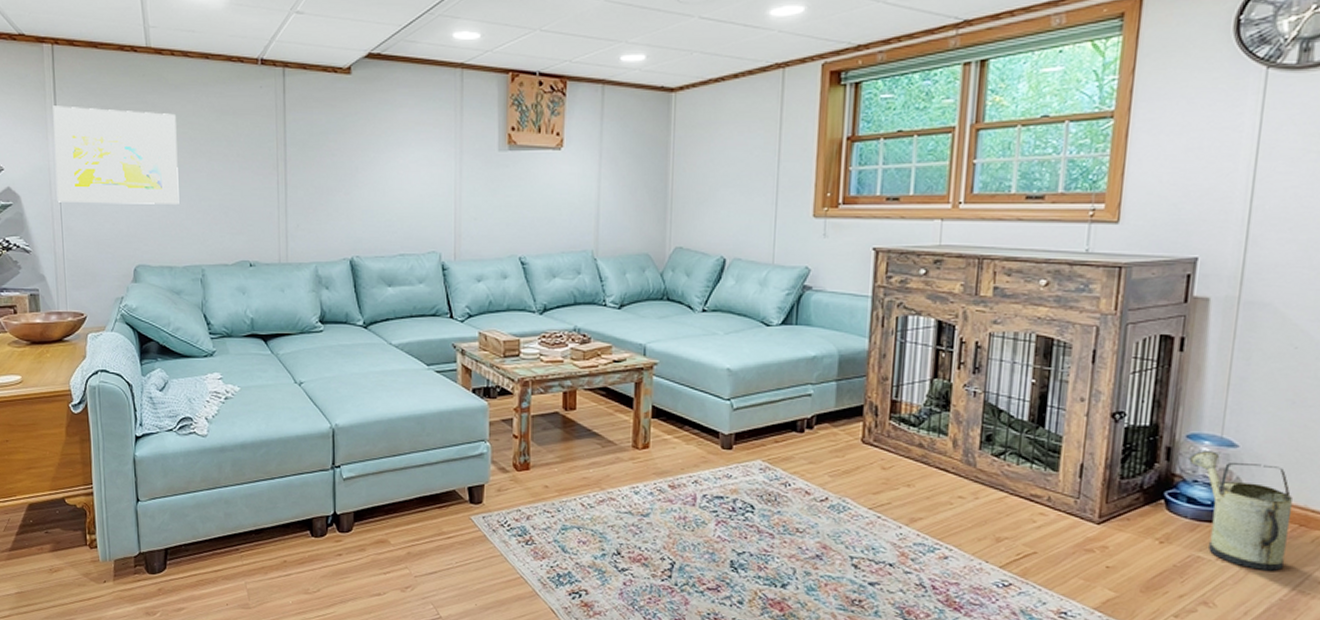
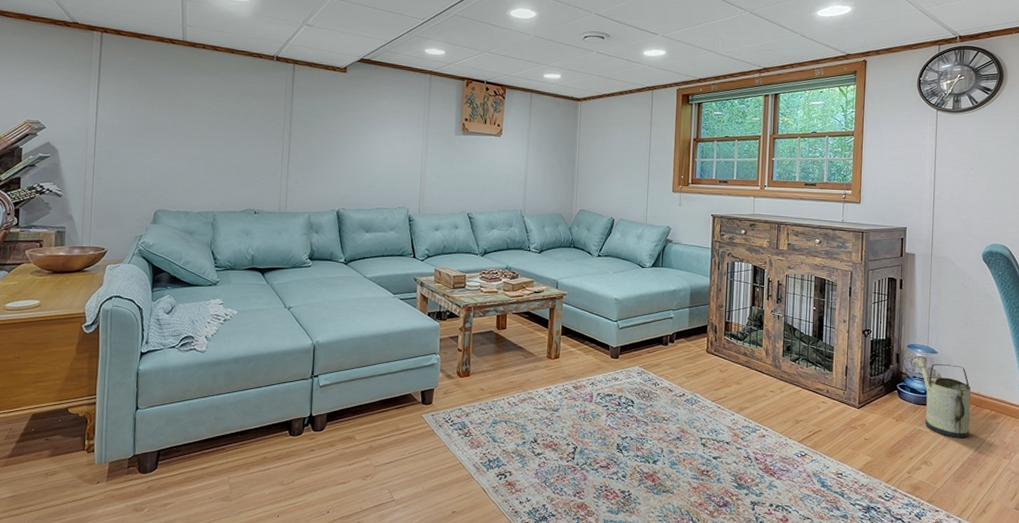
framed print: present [53,106,179,204] -> none [91,80,202,163]

